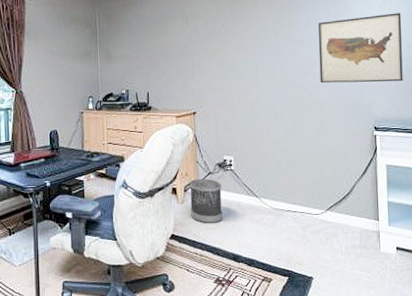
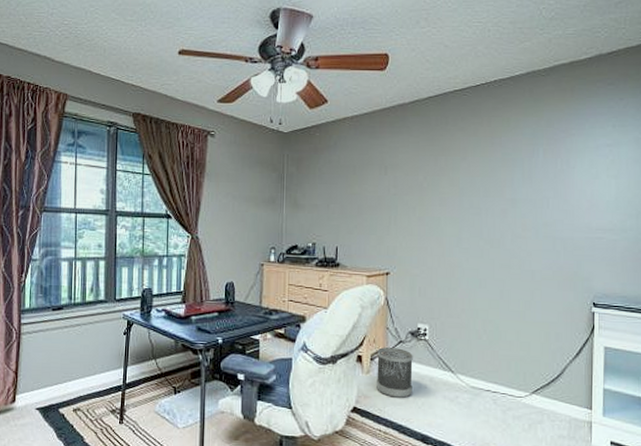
wall art: present [318,13,403,83] -> none [533,175,632,253]

